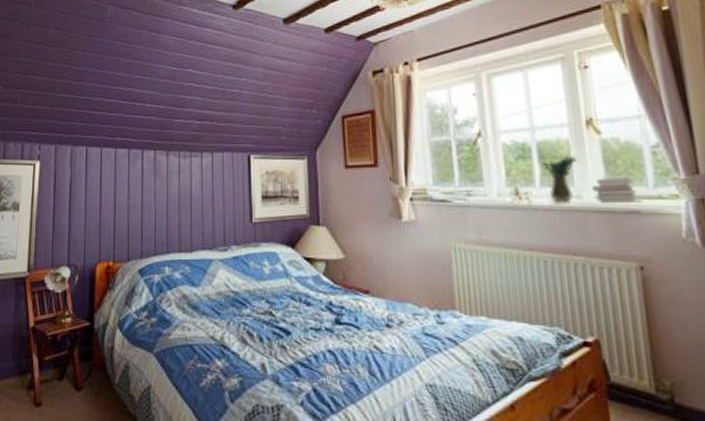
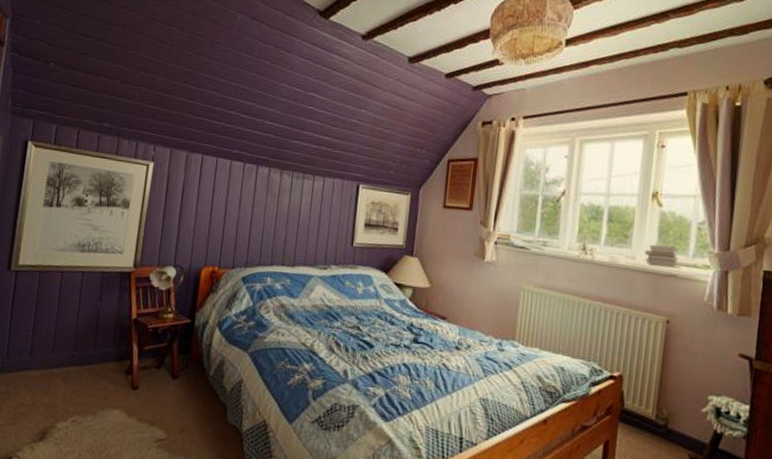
vase: present [542,154,577,205] -> none [609,221,638,263]

